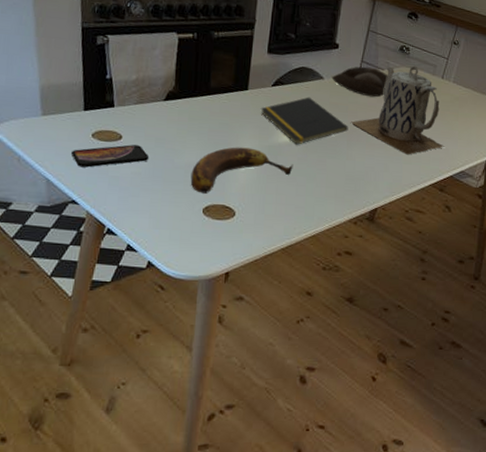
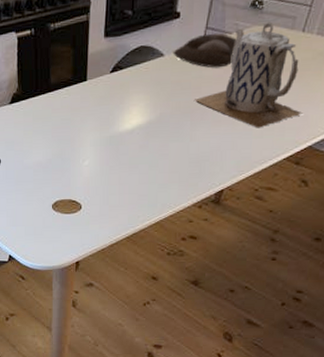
banana: present [190,147,293,194] -> none [39,140,135,190]
notepad: present [260,97,349,145] -> none [100,78,192,132]

